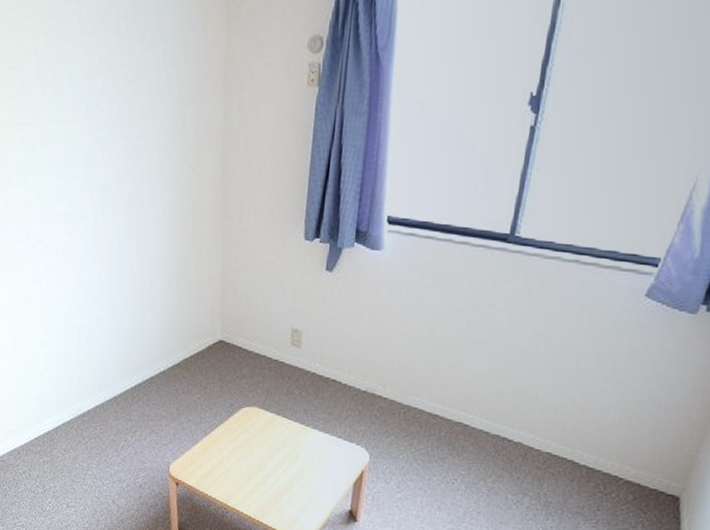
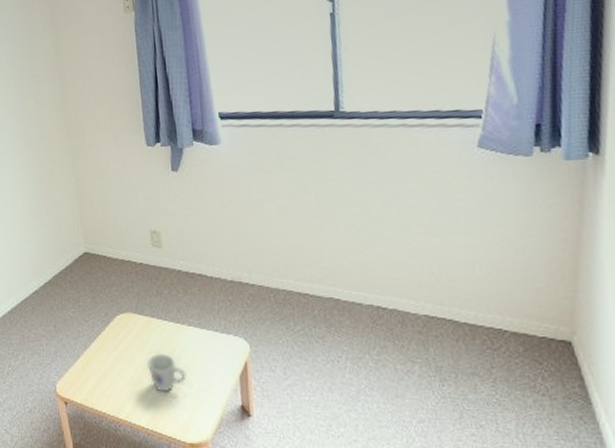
mug: none [265,451,302,488] -> present [147,354,186,392]

